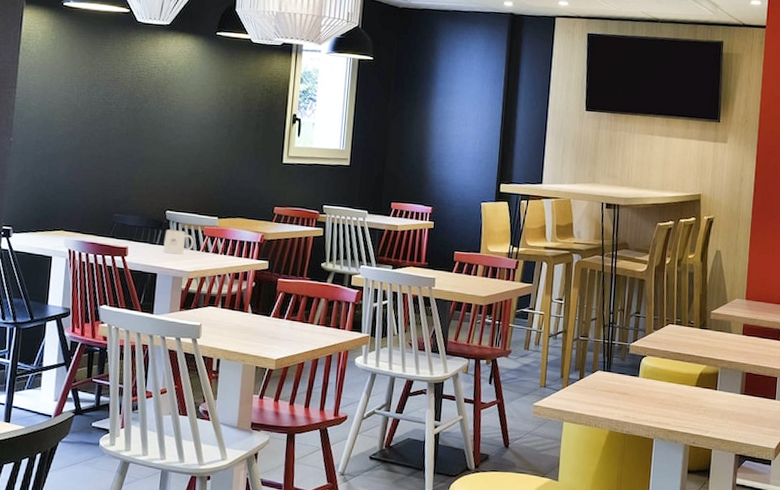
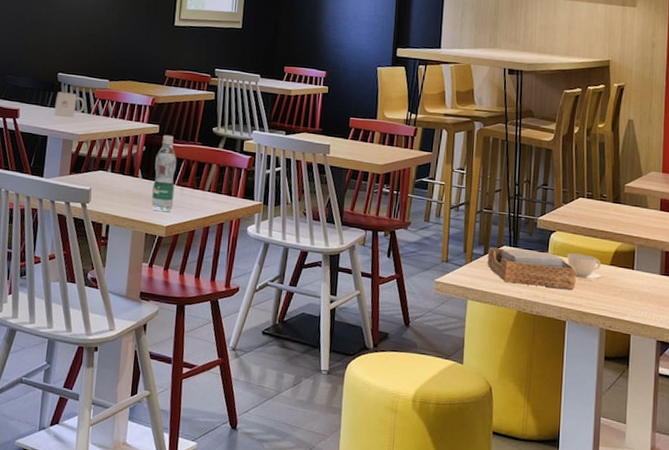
bottle: none [261,270,287,346] -> present [151,134,178,212]
napkin holder: none [582,372,664,410] -> present [487,247,576,290]
teacup: none [656,376,689,401] -> present [567,253,603,281]

